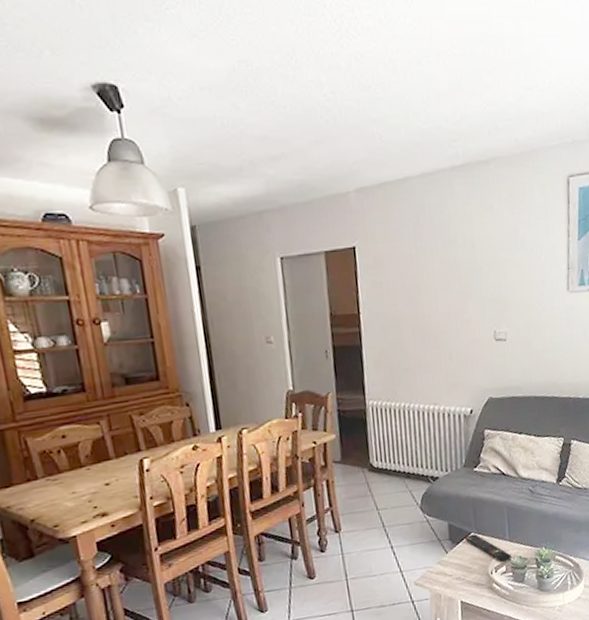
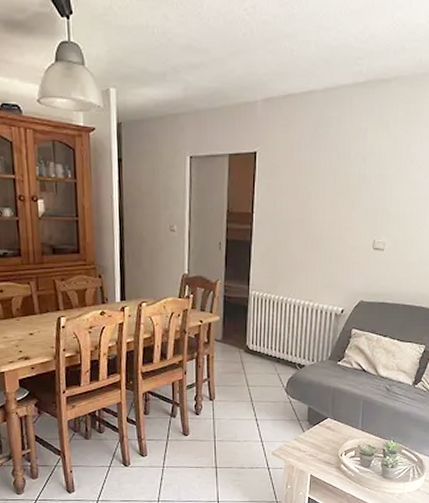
remote control: present [464,534,511,562] -> none [321,419,361,447]

